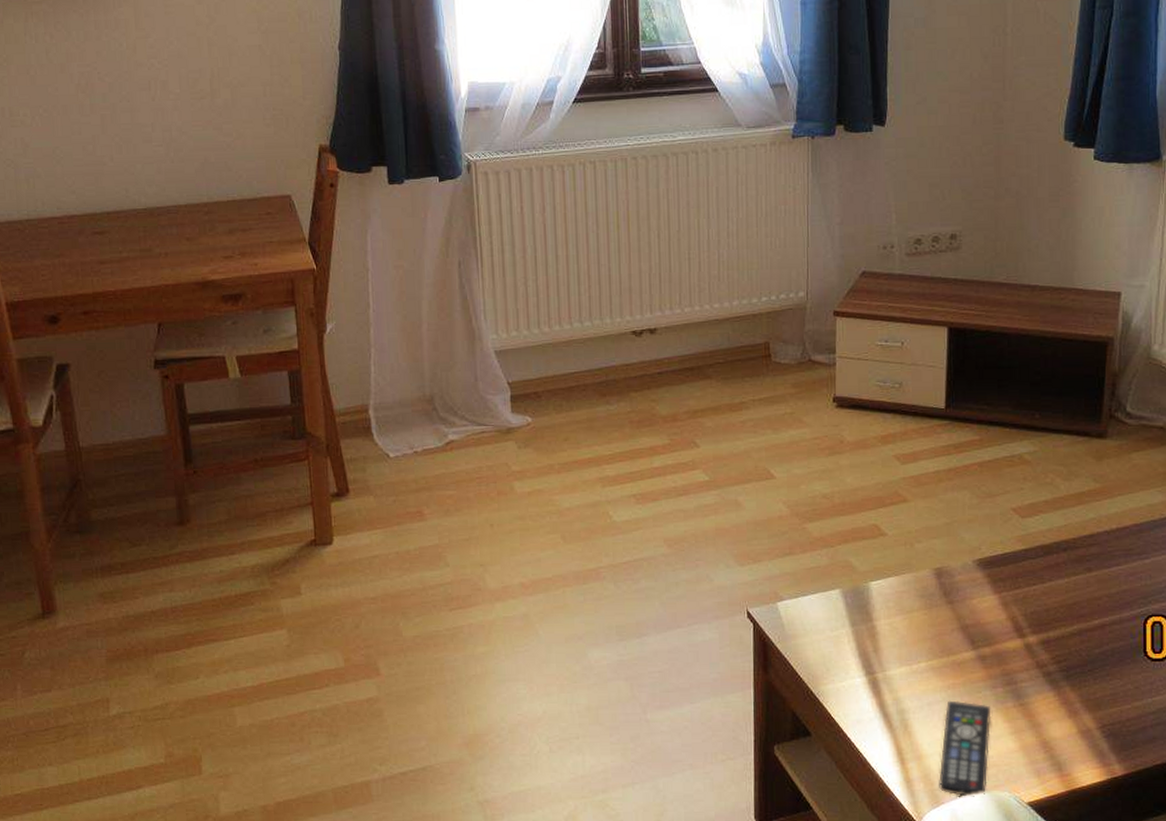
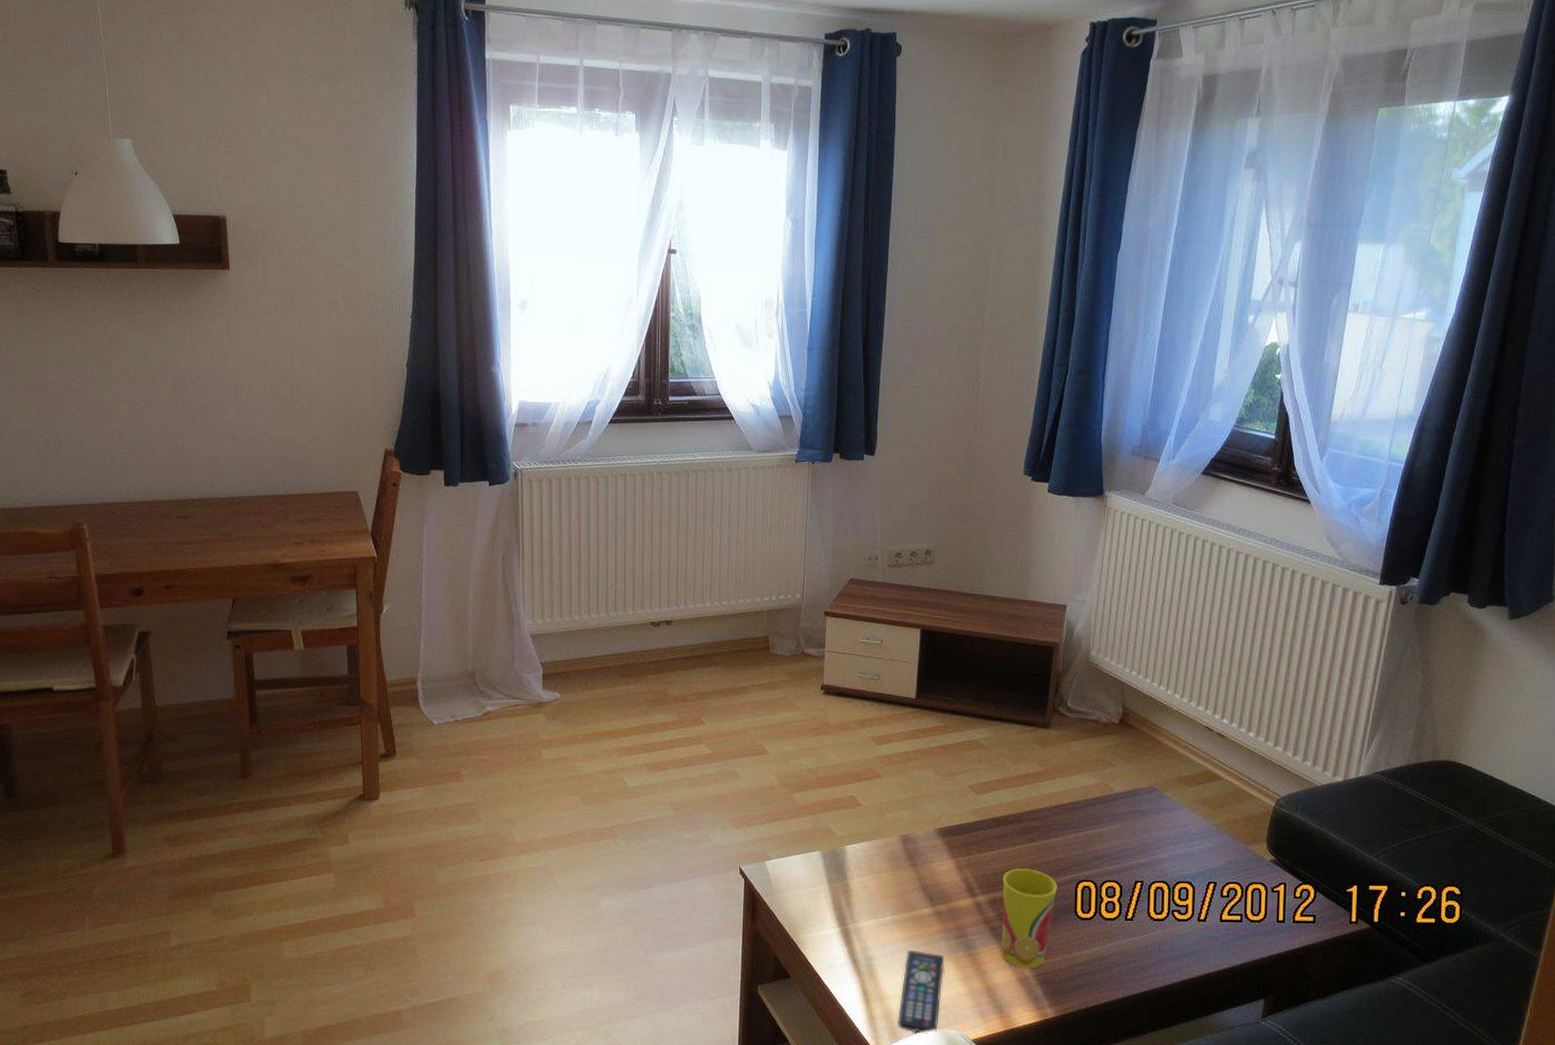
cup: none [1056,602,1122,719] -> present [1001,867,1057,969]

